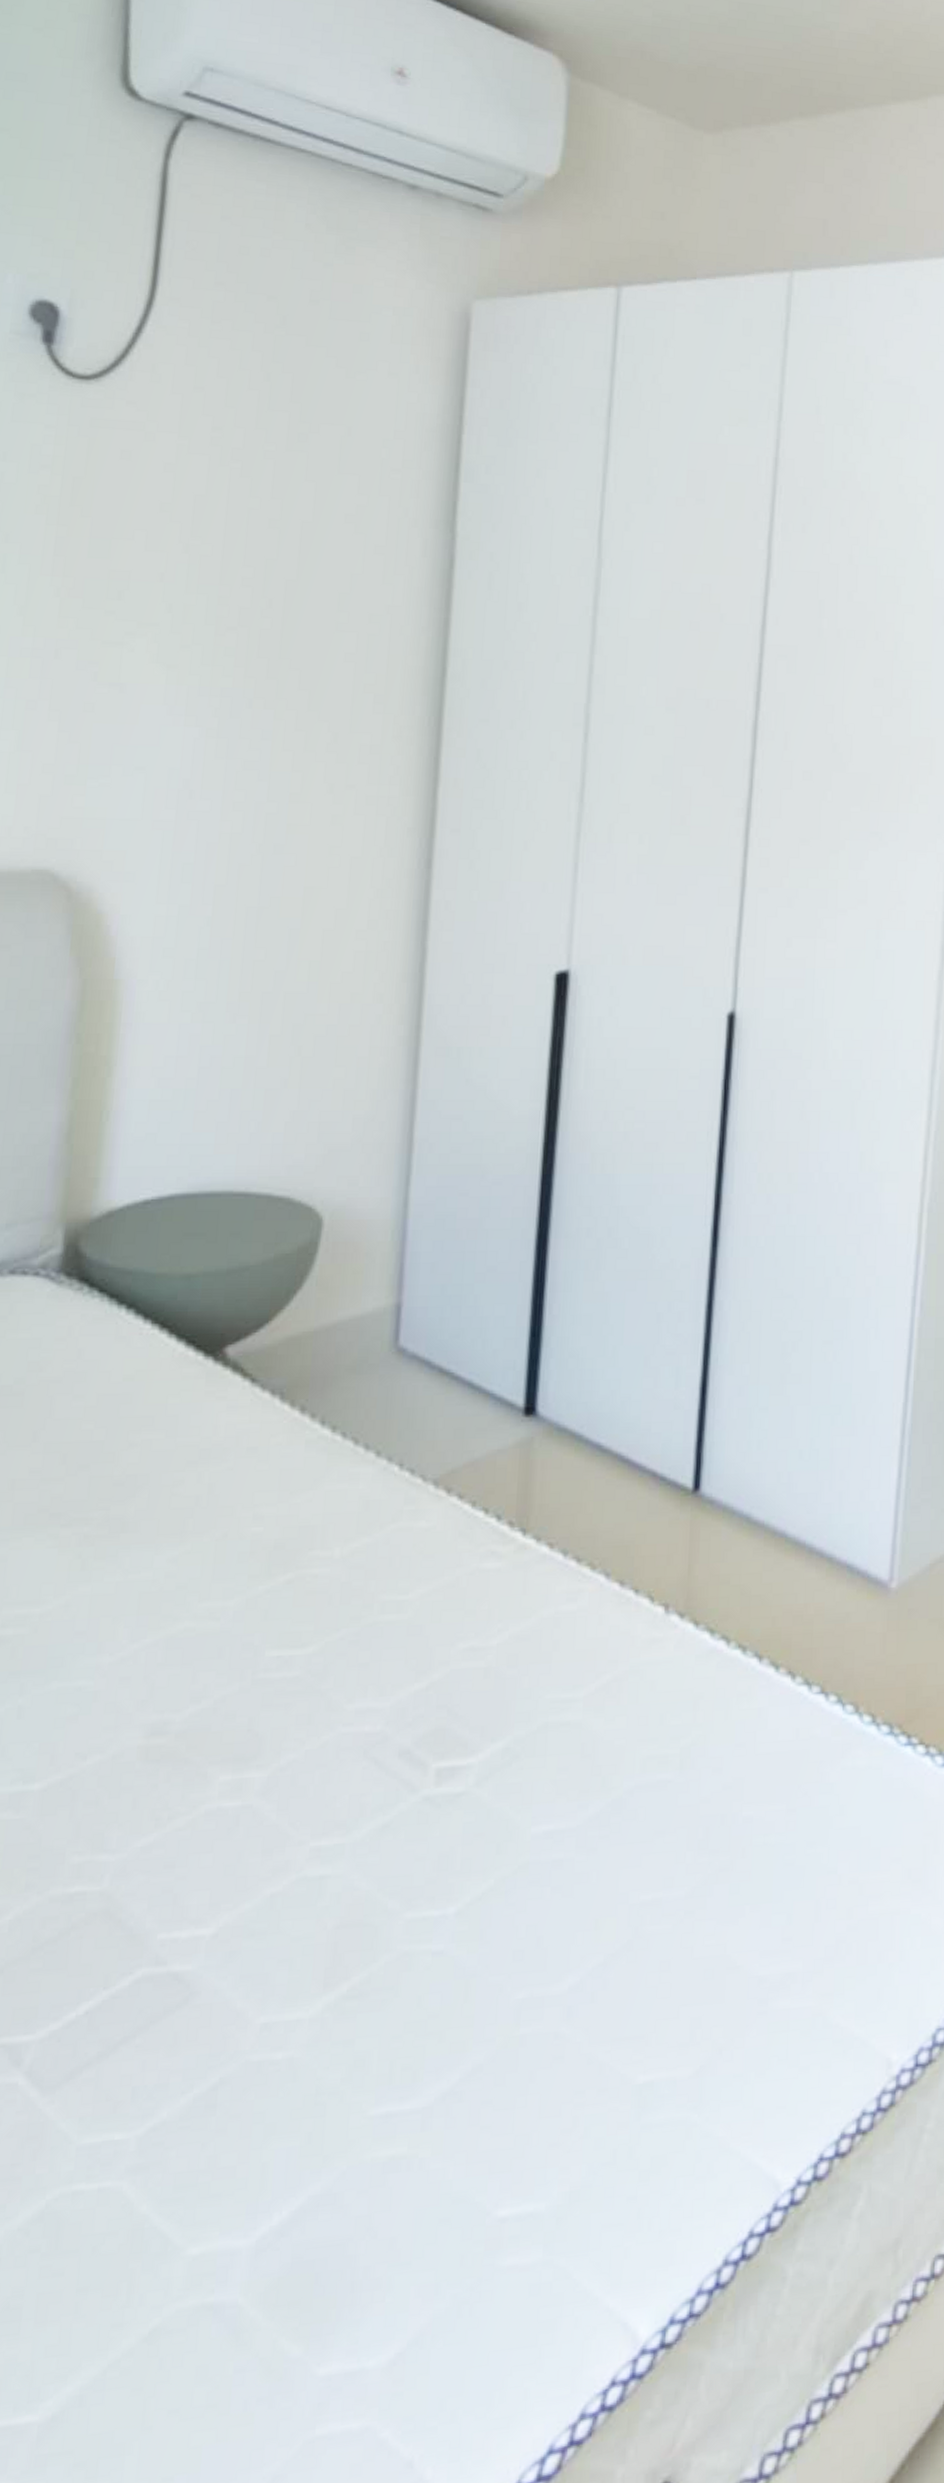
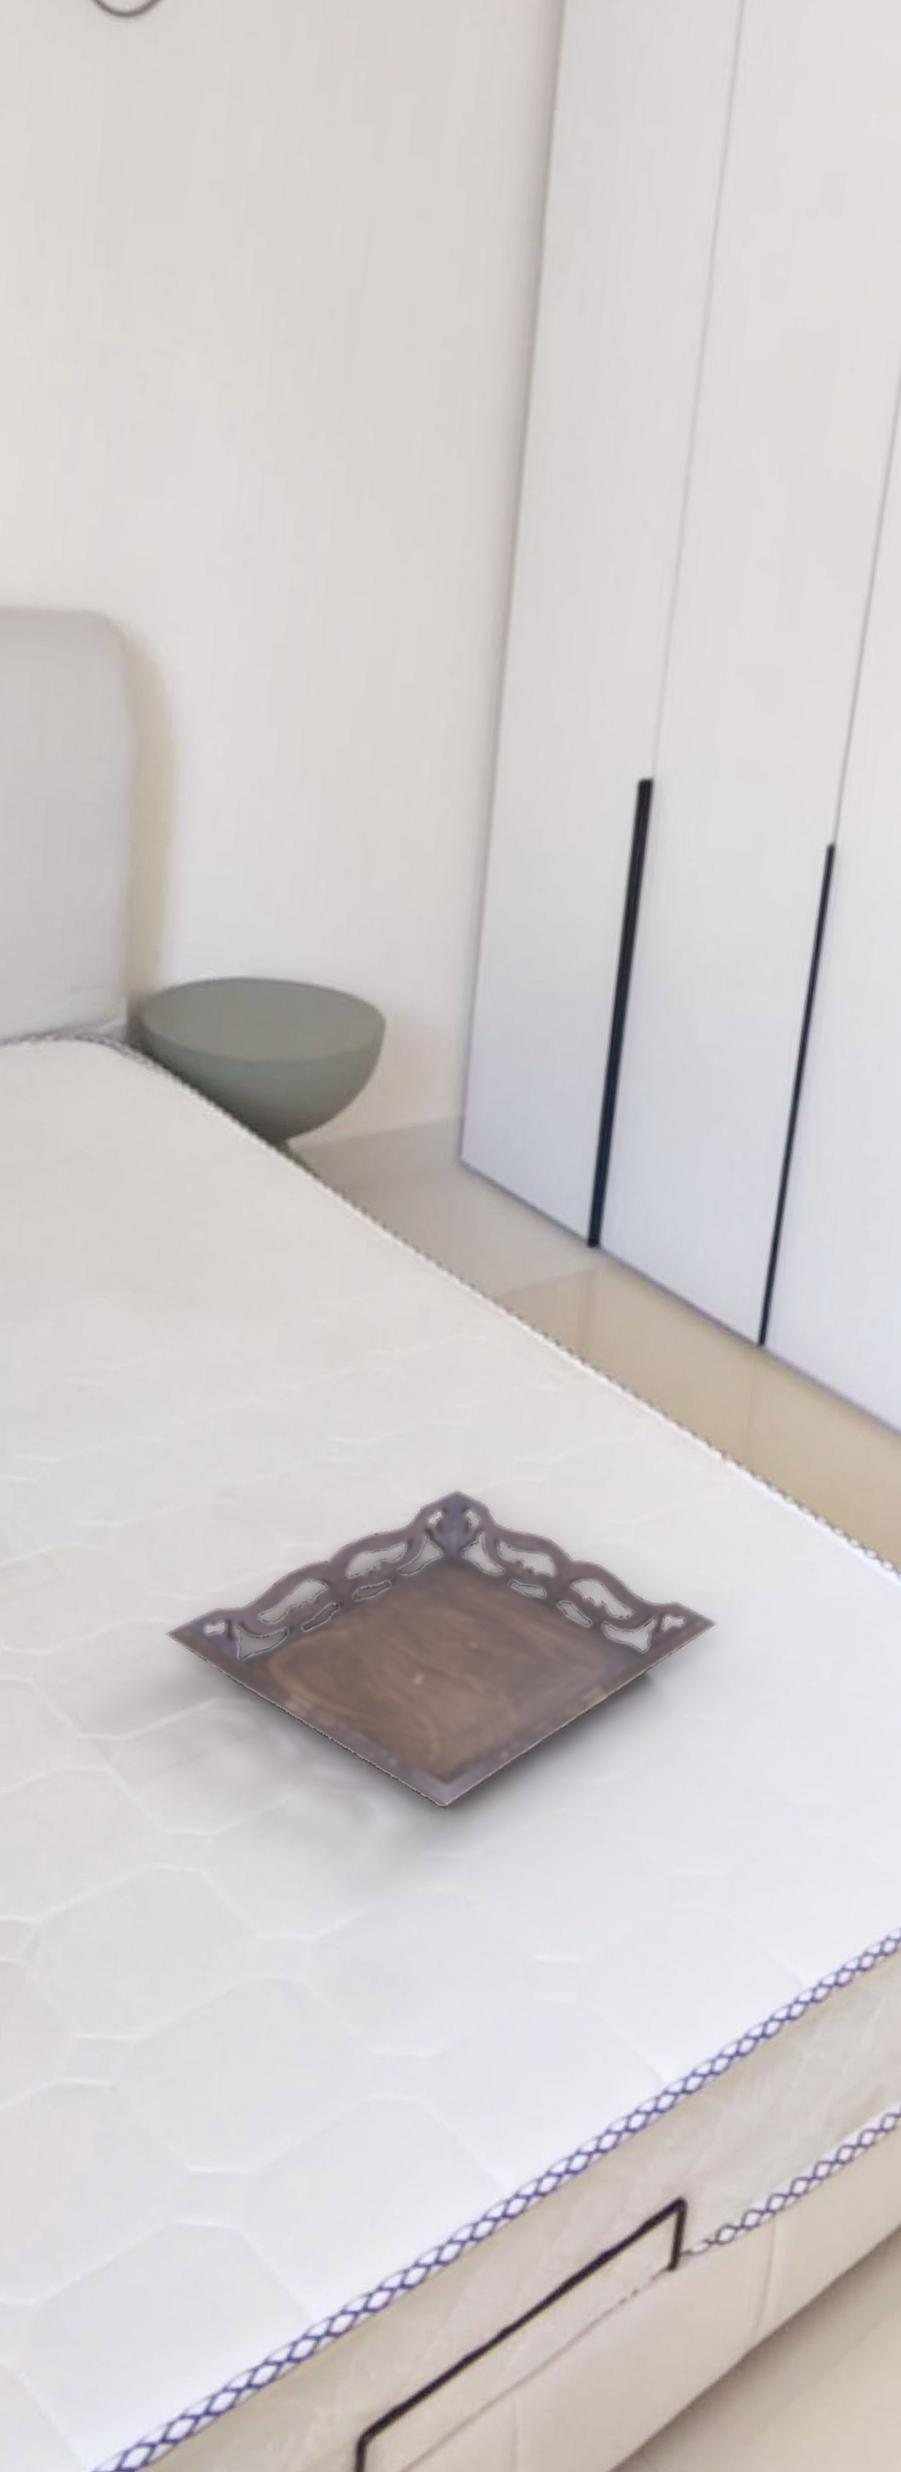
tray: none [86,1687,670,2056] -> present [164,1489,718,1810]

